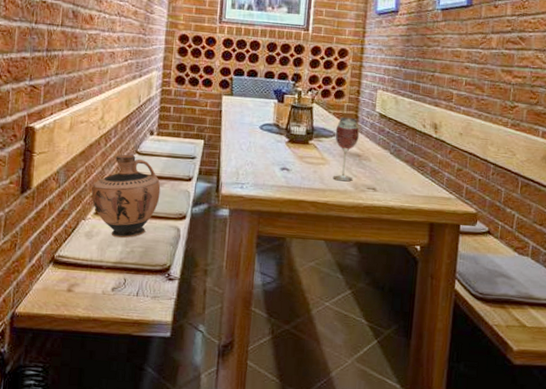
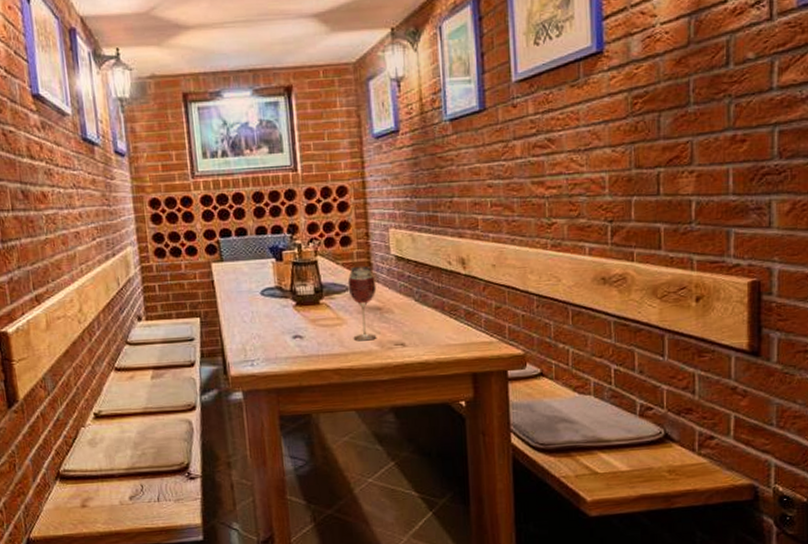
ceramic jug: present [91,154,161,239] -> none [85,346,163,442]

